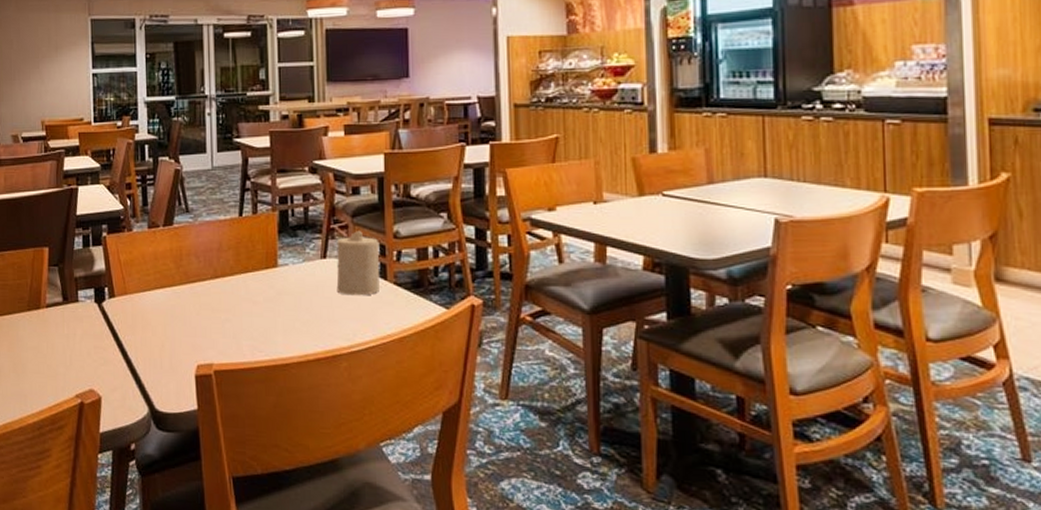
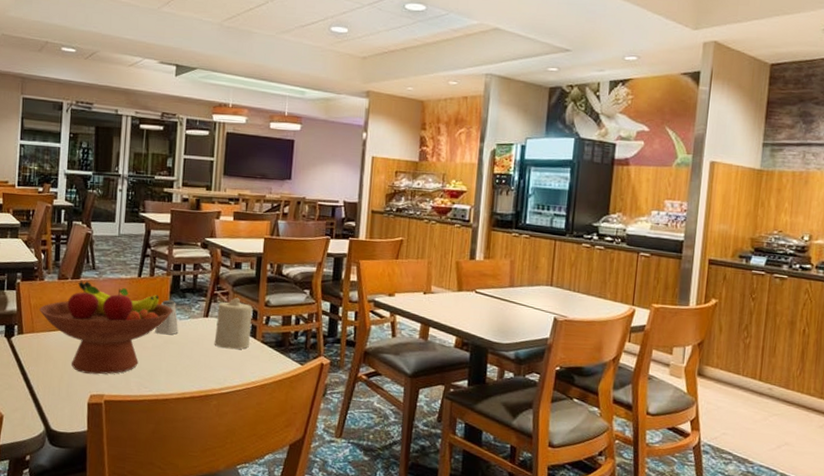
fruit bowl: none [130,227,284,339] -> present [39,281,173,375]
saltshaker: none [265,240,293,284] -> present [155,299,179,335]

